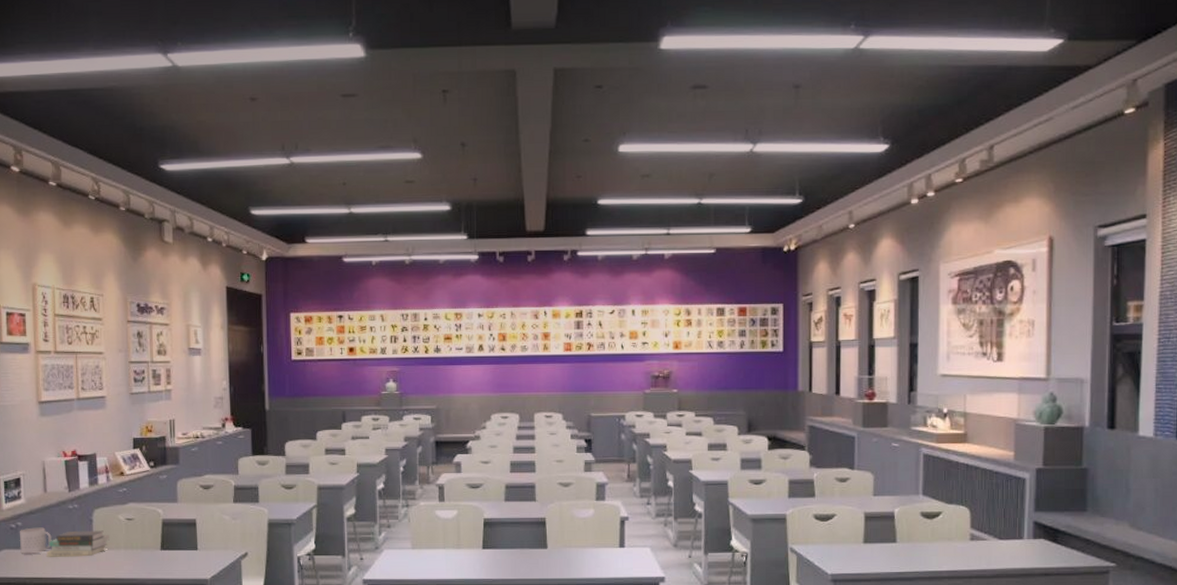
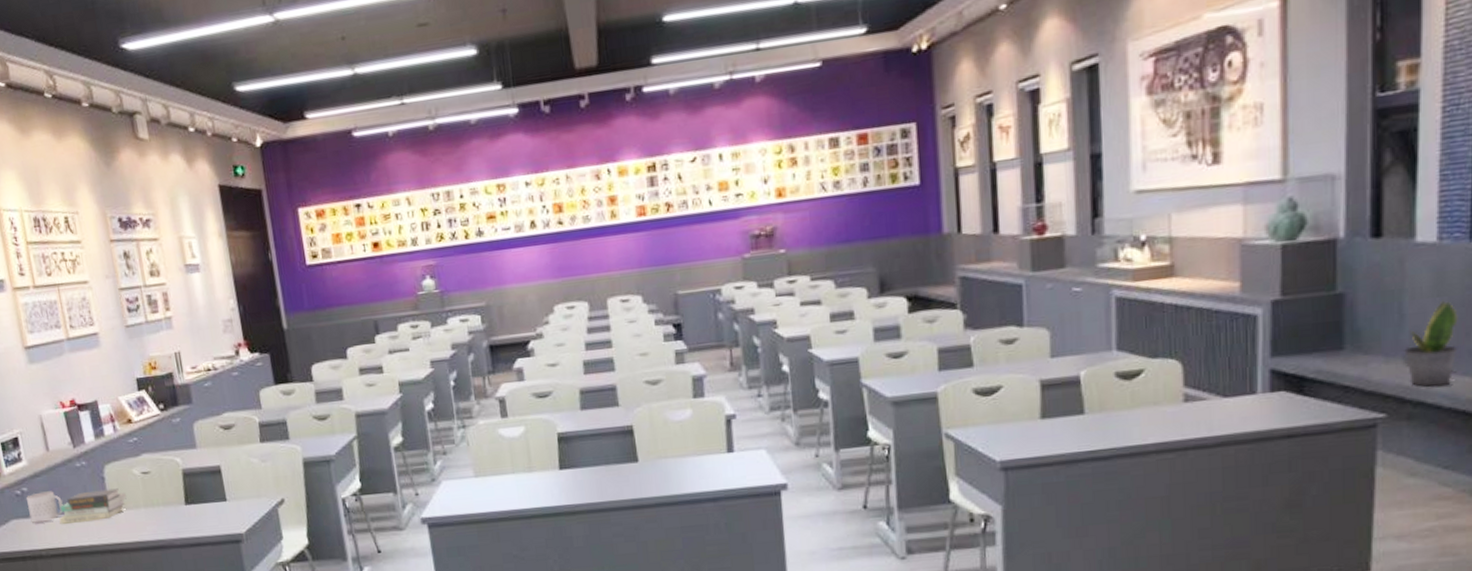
potted plant: none [1129,481,1167,547] -> present [1404,300,1458,388]

